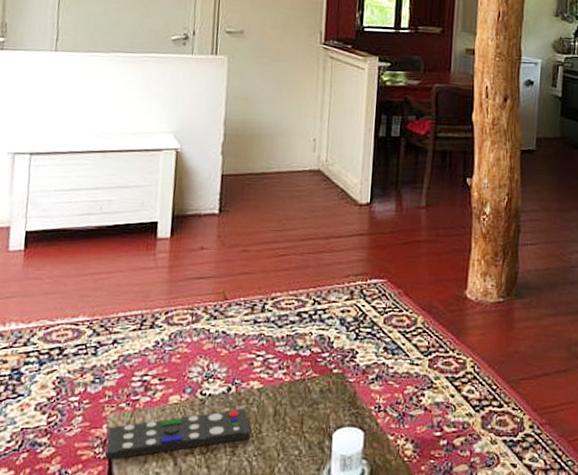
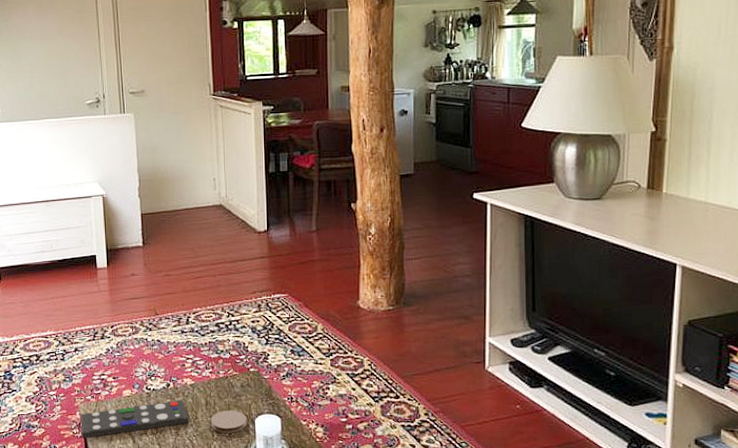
coaster: none [277,421,323,452] -> present [210,410,247,433]

